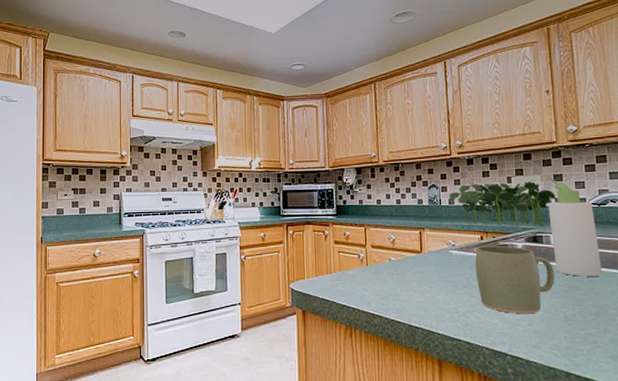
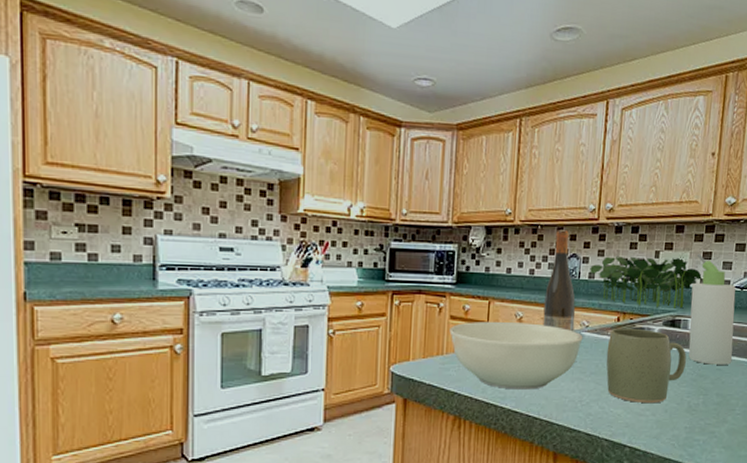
bowl: none [335,243,451,302] -> present [449,321,583,390]
wine bottle: none [412,166,442,251] -> present [542,230,576,332]

